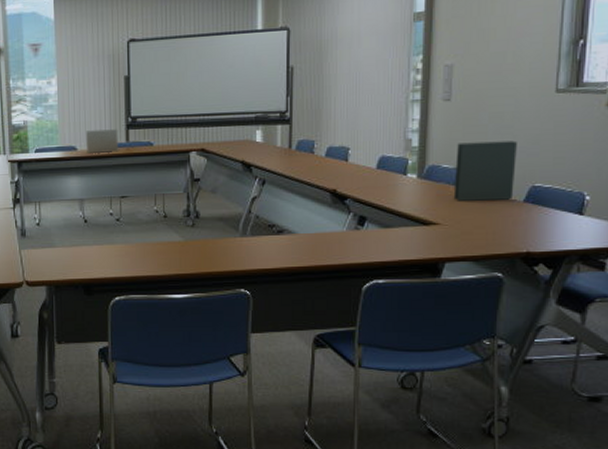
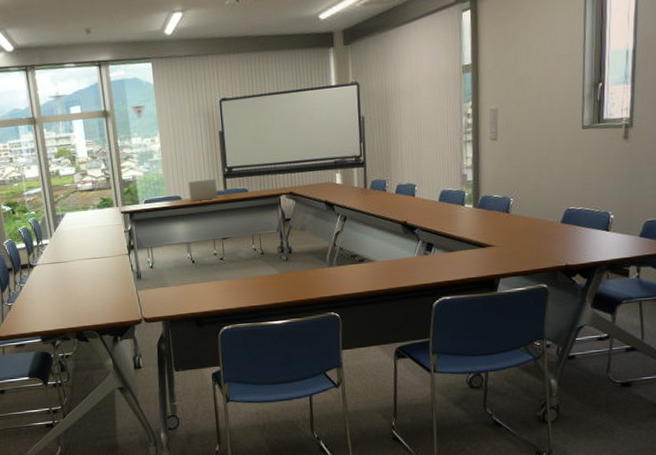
binder: present [453,140,517,201] -> none [503,171,553,225]

